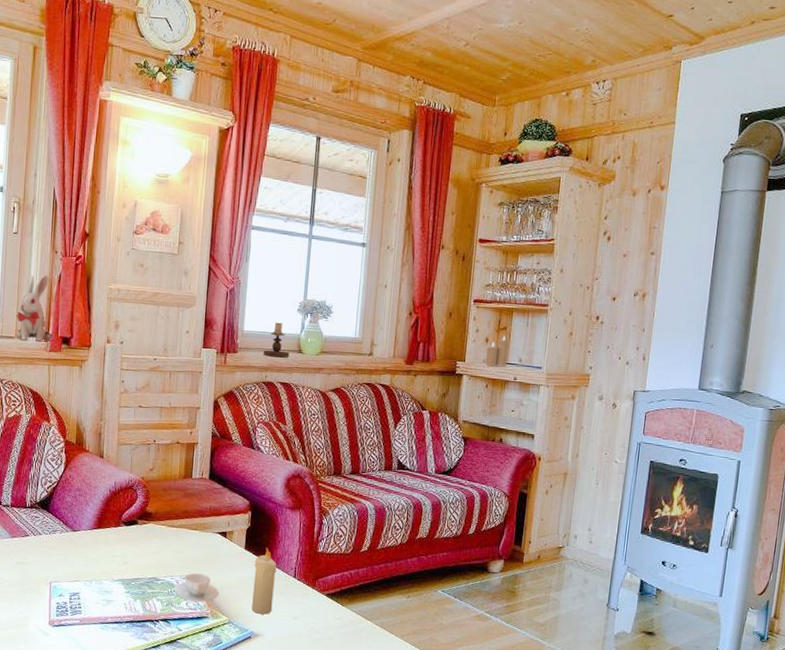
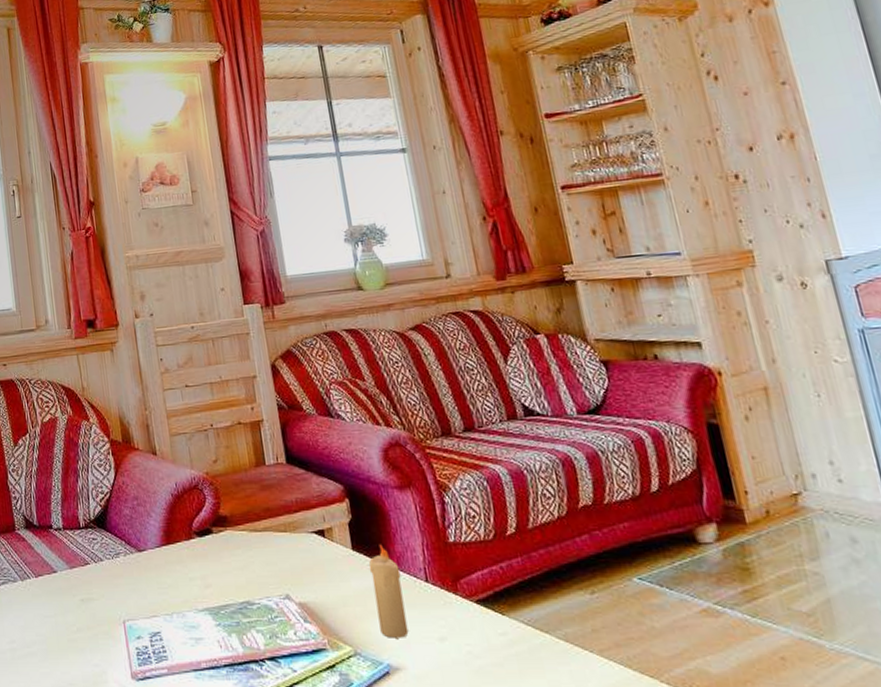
decorative figurine: present [16,275,54,343] -> none [34,255,76,333]
teacup: present [174,573,219,602] -> none [275,590,333,629]
candlestick: present [263,322,290,358] -> none [316,258,348,302]
candle: present [485,335,509,368] -> none [597,222,631,264]

